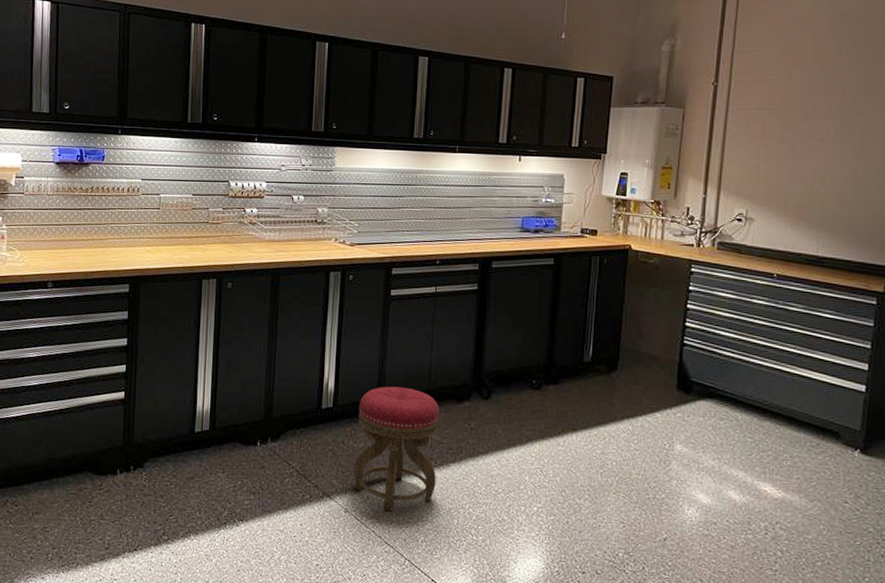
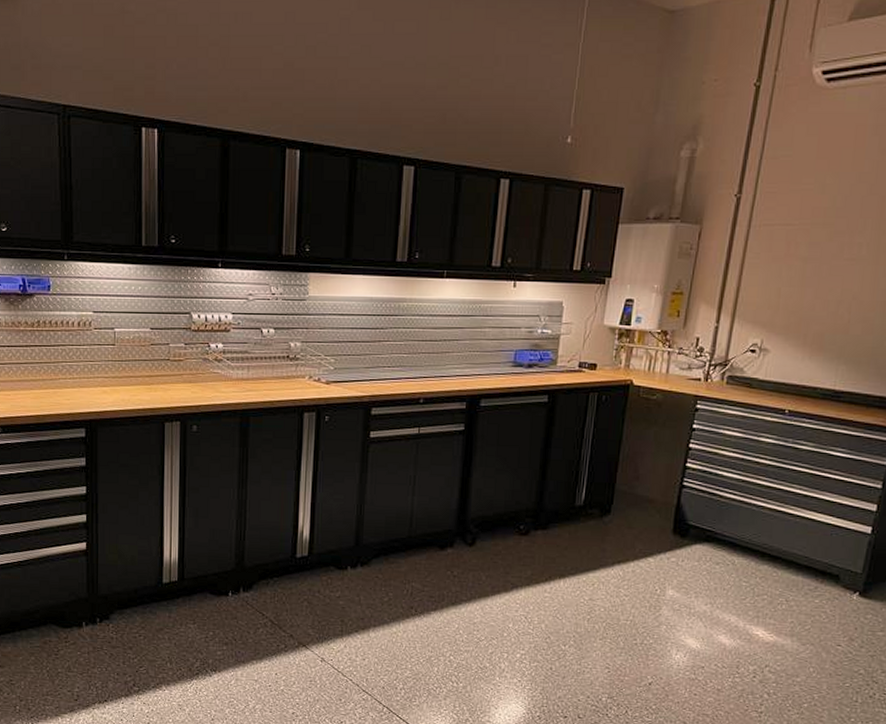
stool: present [353,386,439,512] -> none [330,533,421,660]

